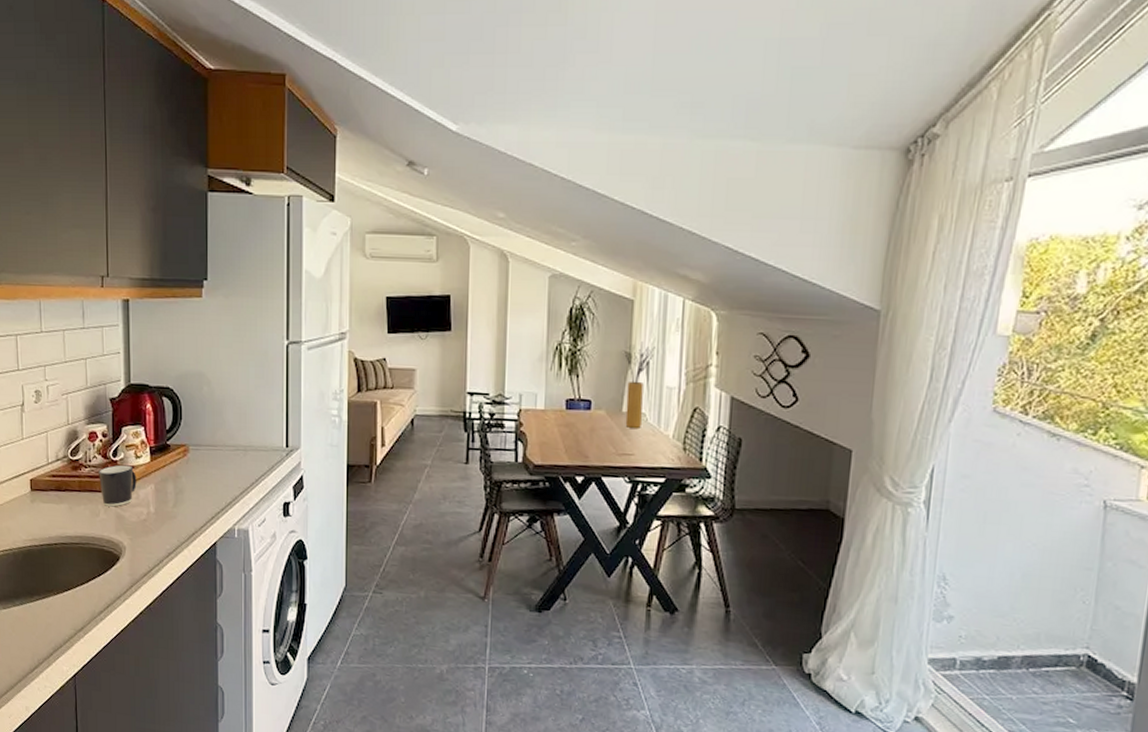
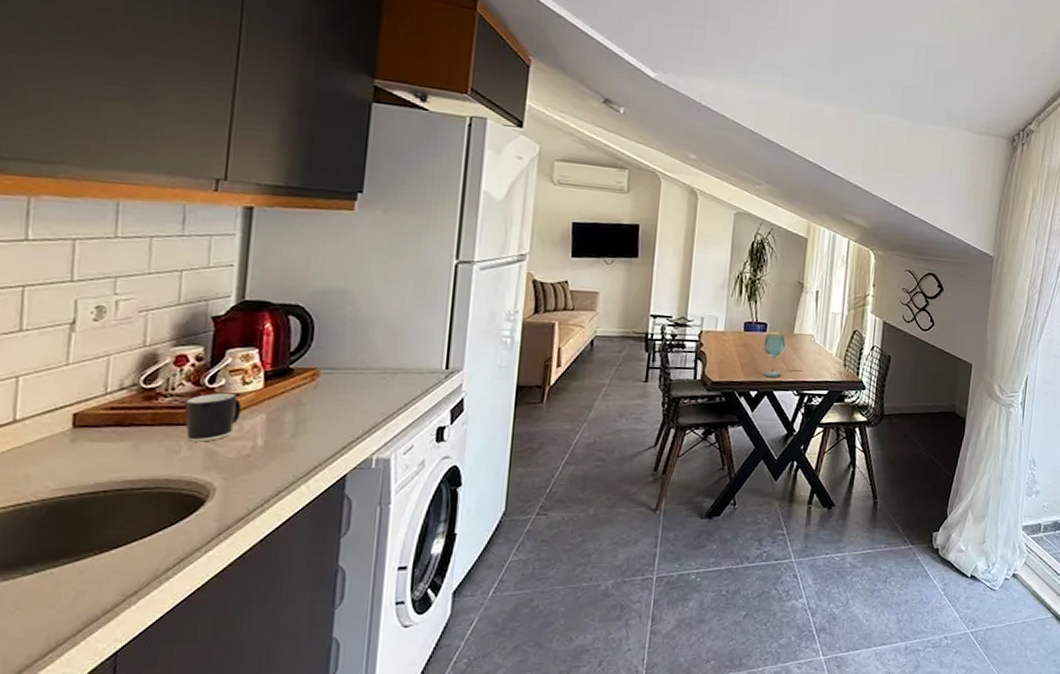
wine glass: none [587,411,614,462] -> present [762,333,786,378]
vase: present [625,341,655,429] -> none [796,274,824,349]

